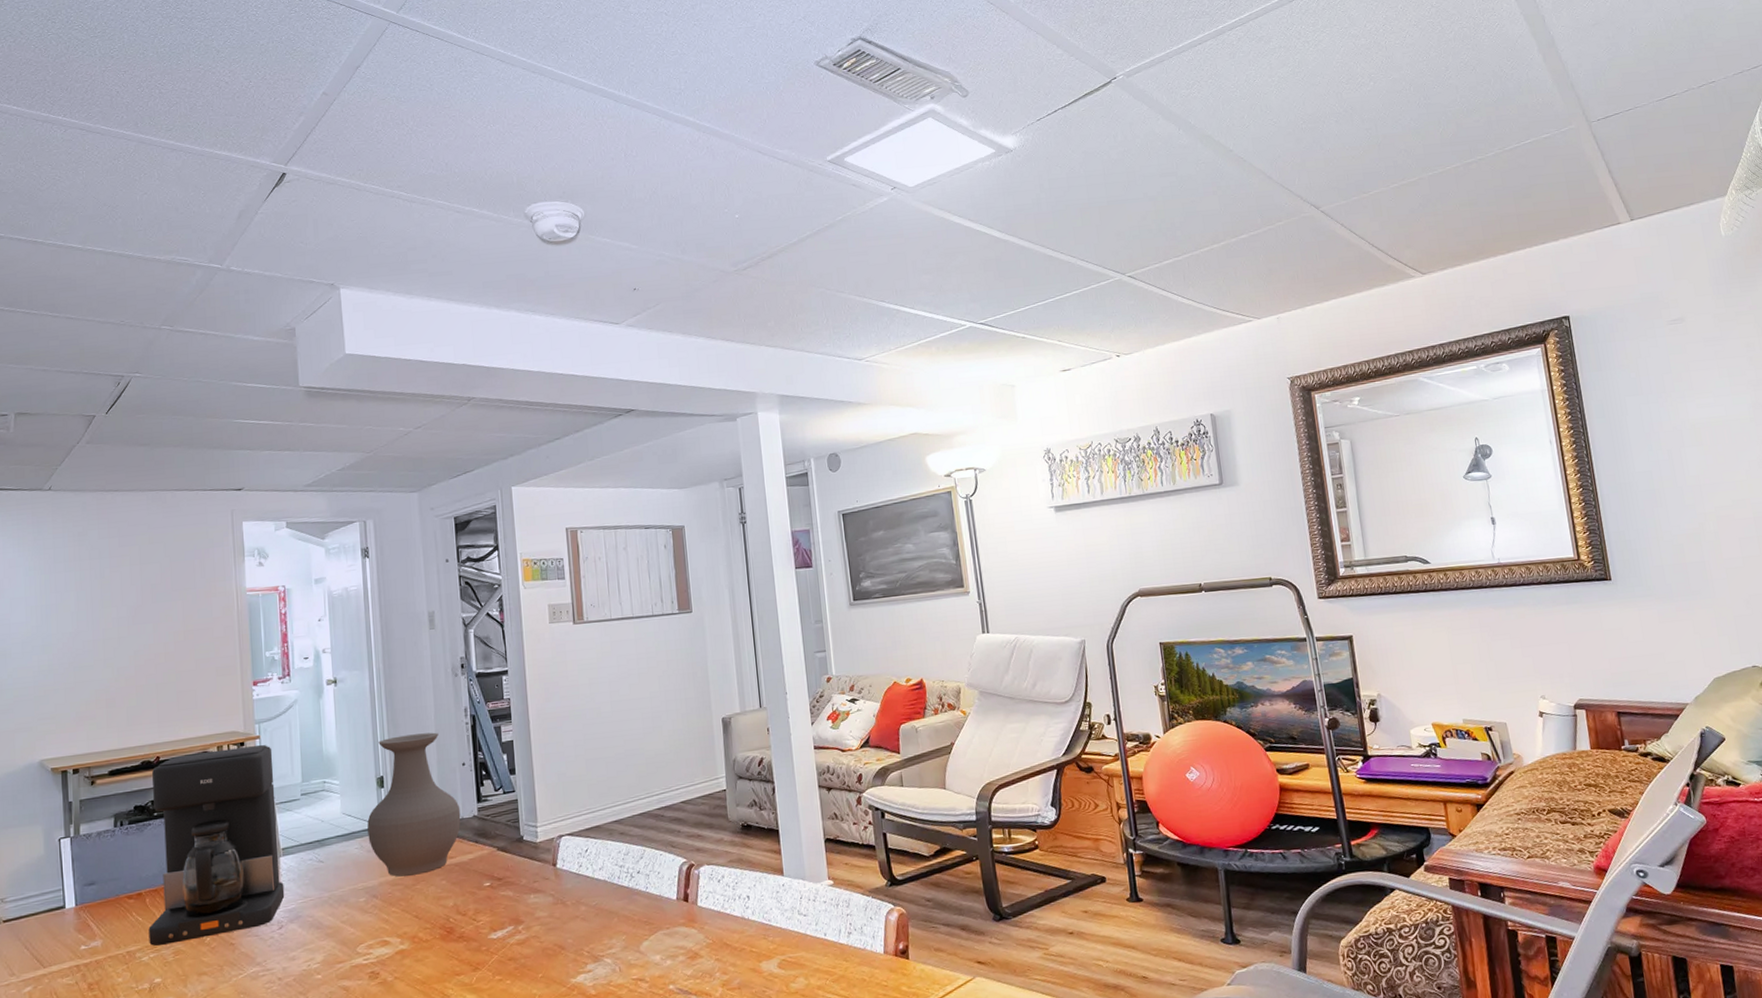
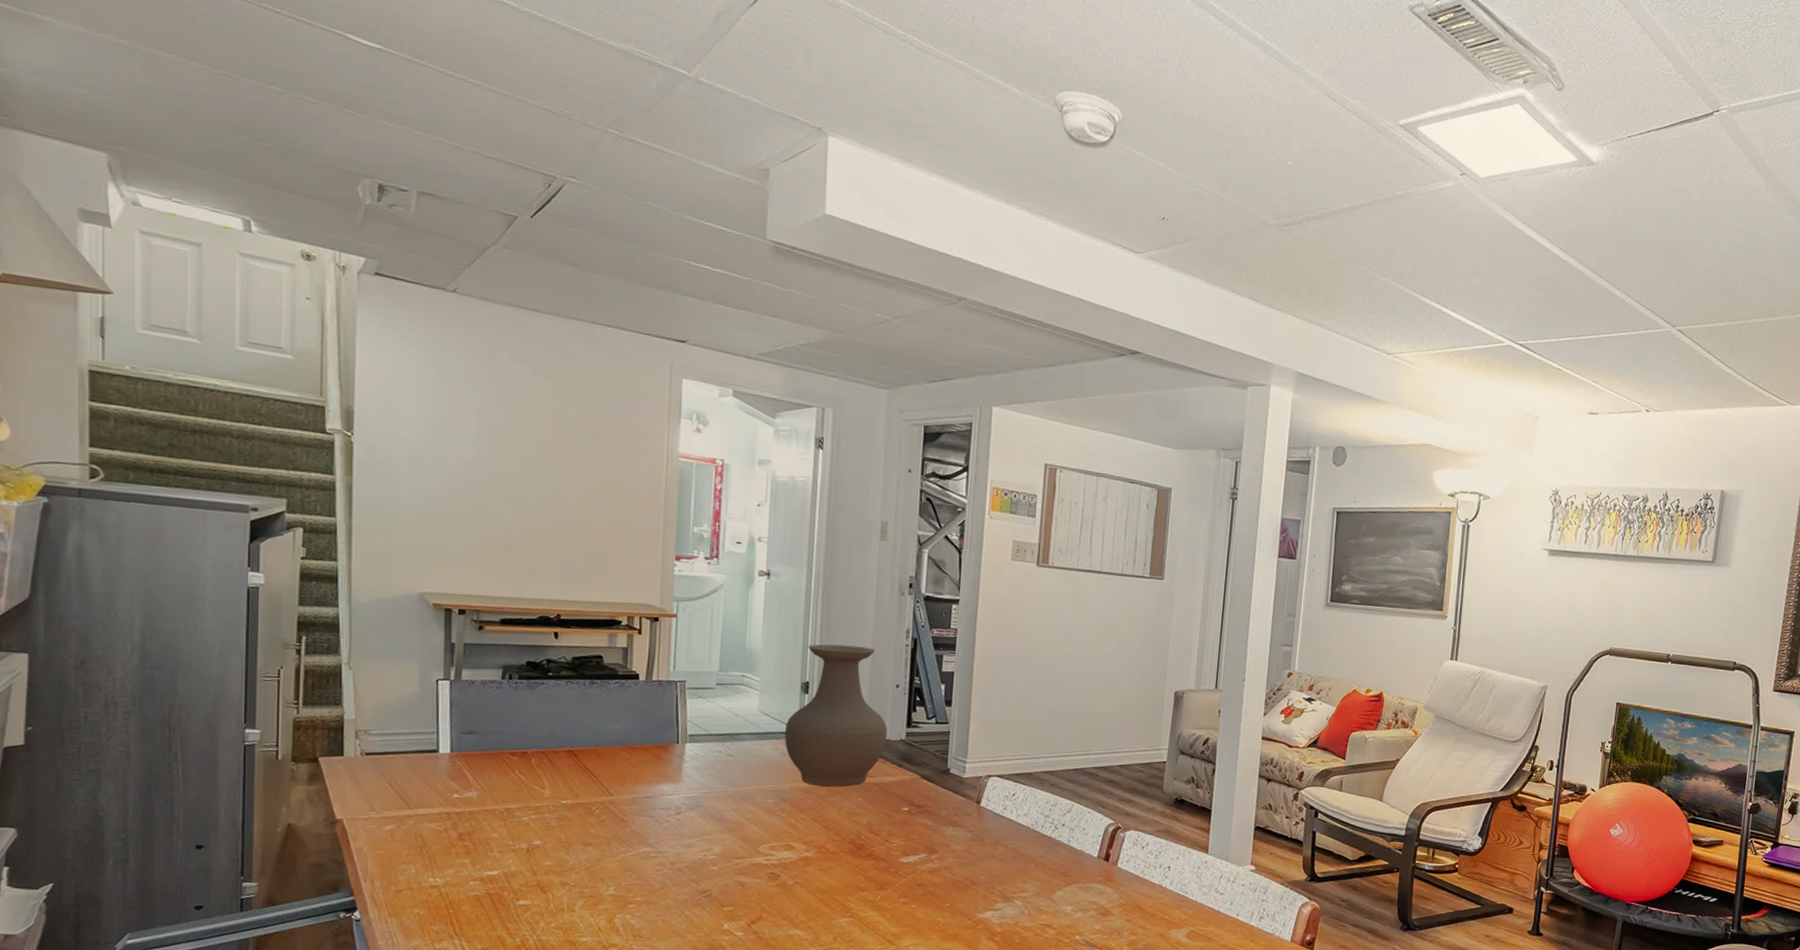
coffee maker: present [148,744,285,946] -> none [531,617,690,809]

